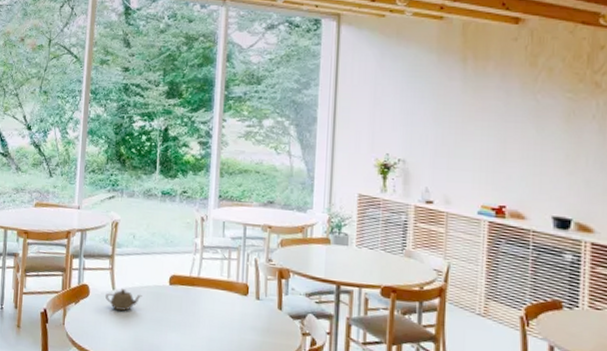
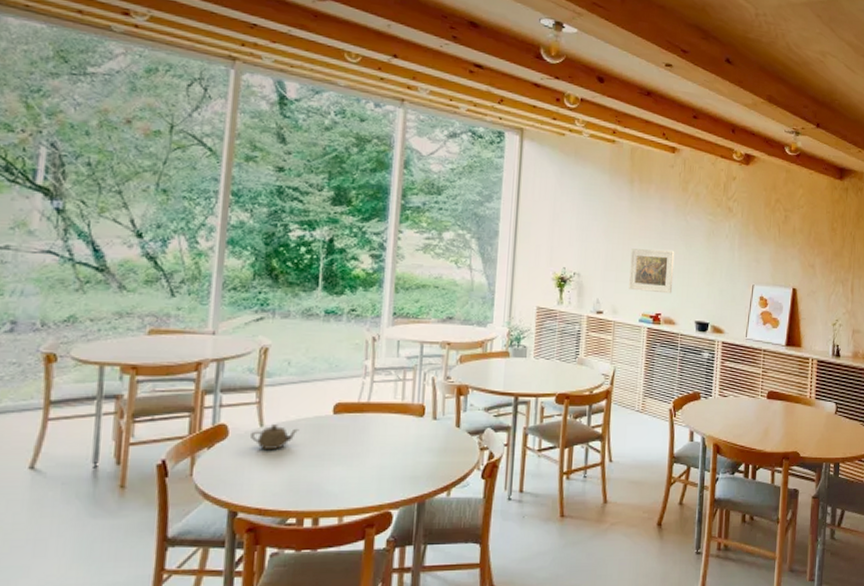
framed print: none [464,133,522,184] -> present [629,248,675,294]

